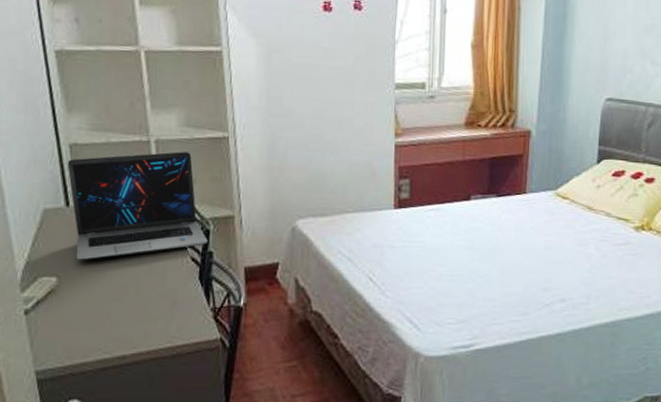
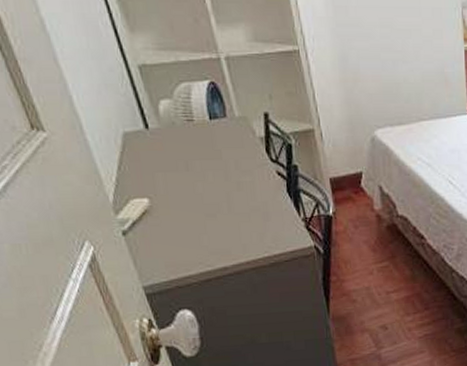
laptop: present [67,151,208,260] -> none [139,68,291,180]

